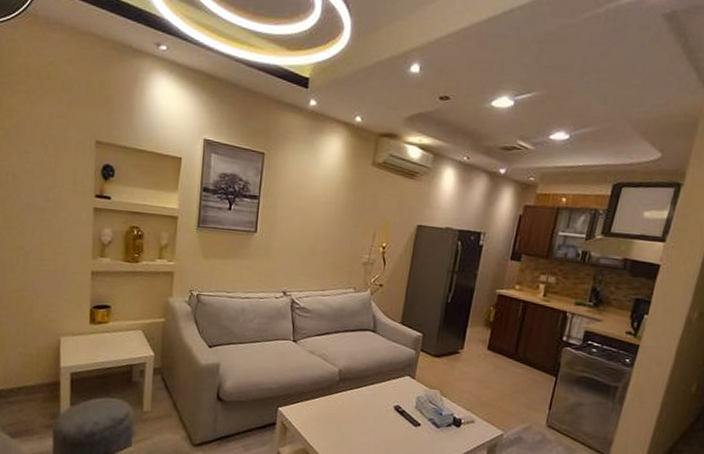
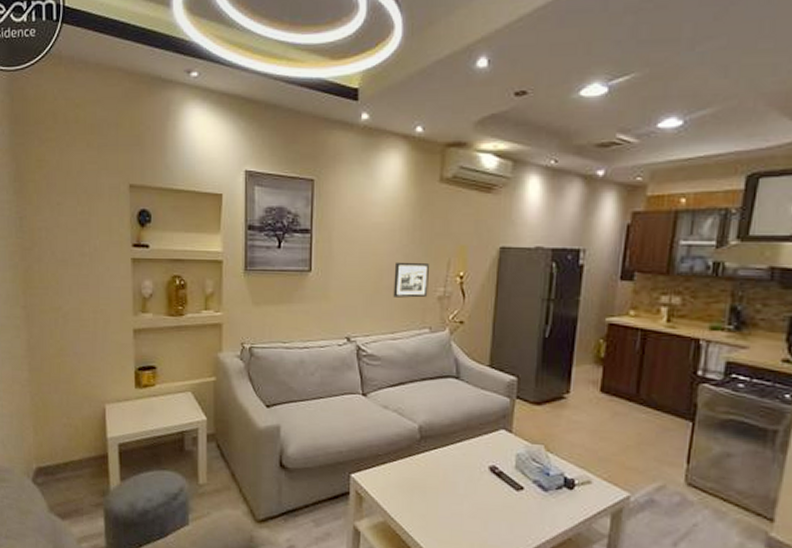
picture frame: none [326,230,358,262] -> present [393,261,429,298]

